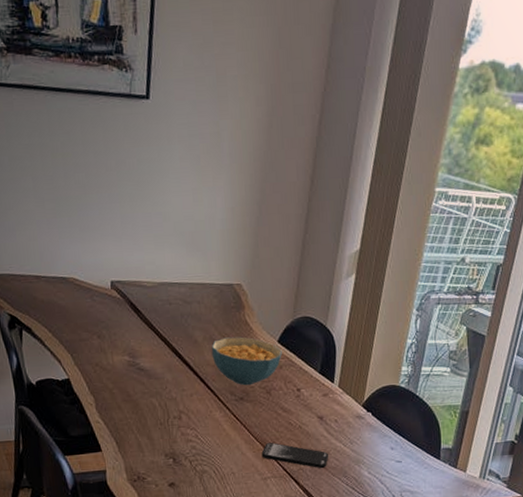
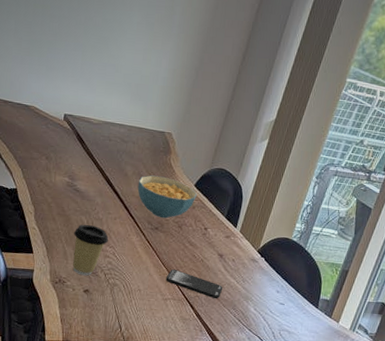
coffee cup: none [145,407,189,467] -> present [73,224,109,276]

